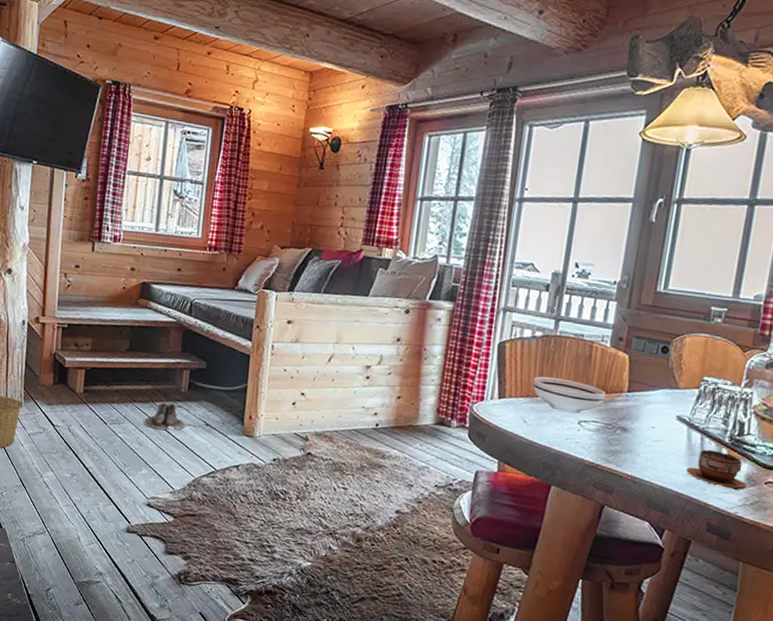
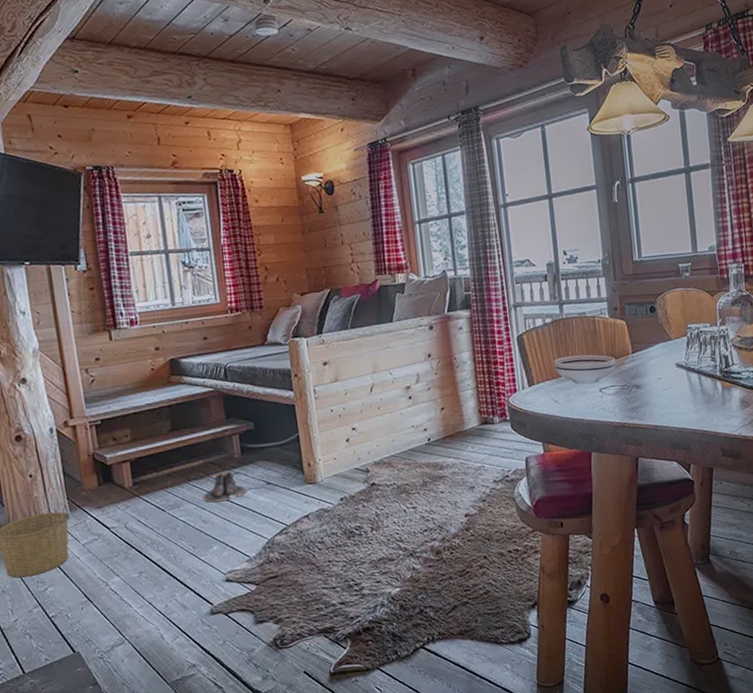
cup: present [686,449,747,490] -> none [694,385,743,415]

